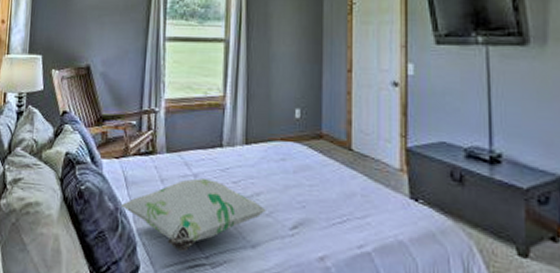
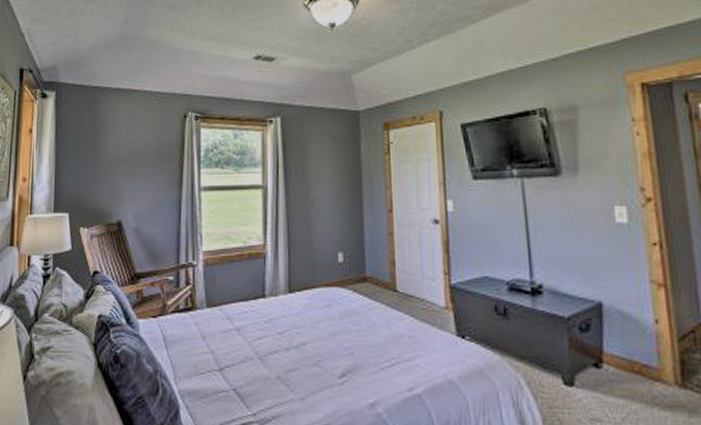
decorative pillow: present [121,178,266,252] -> none [161,332,313,412]

